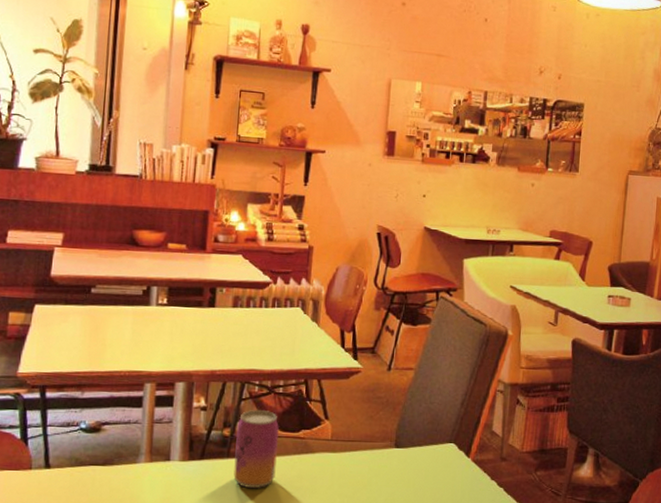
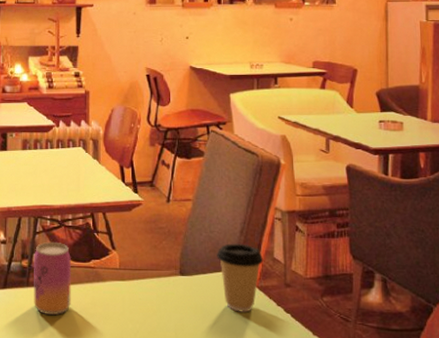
coffee cup: none [435,415,482,486] -> present [217,243,264,312]

